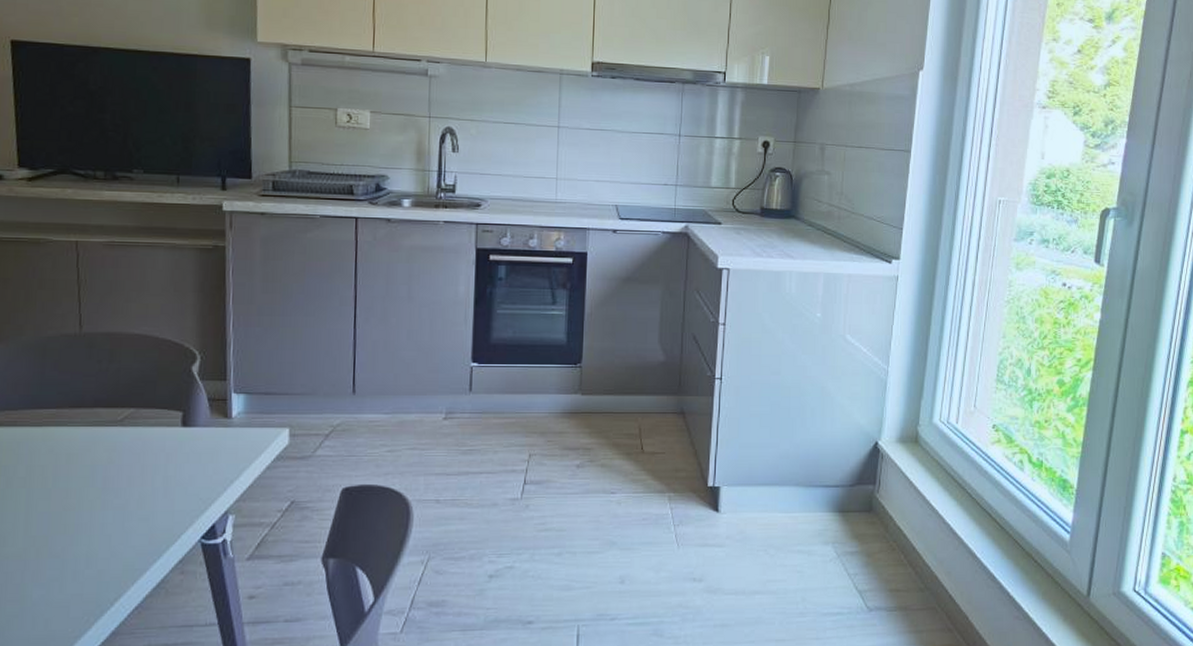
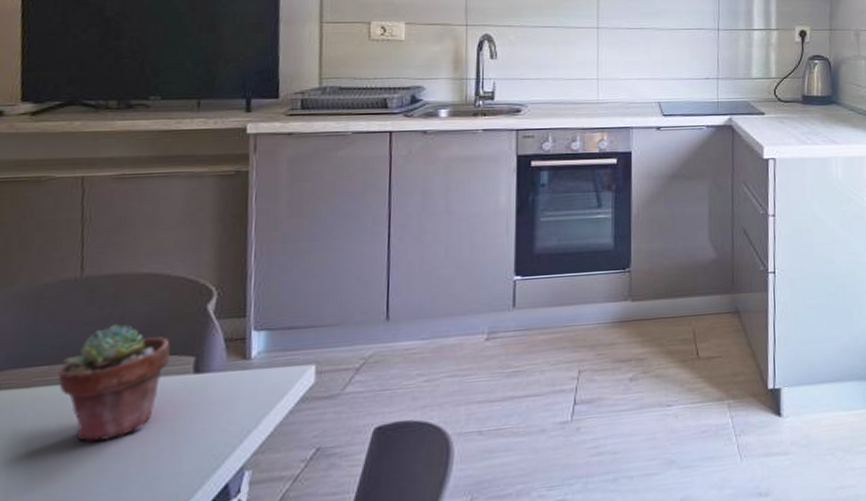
potted succulent: none [65,377,161,479] -> present [58,324,171,443]

